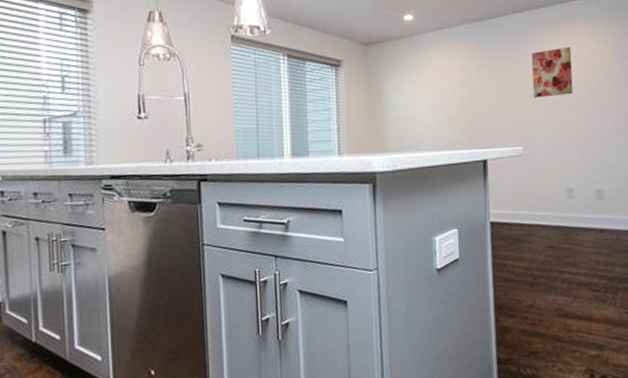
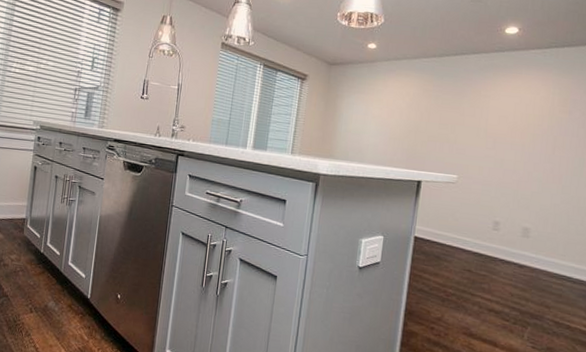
wall art: present [531,46,574,98] -> none [476,91,522,136]

